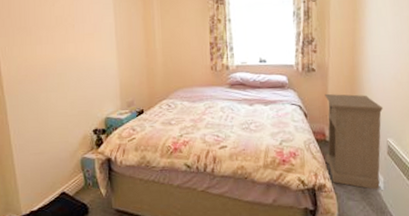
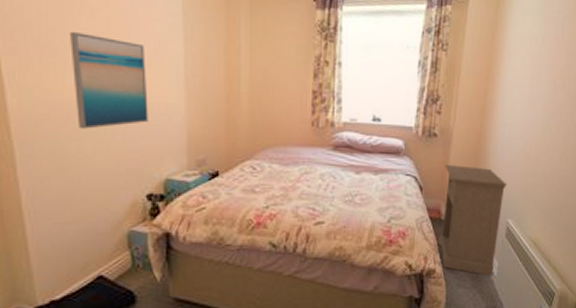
wall art: none [39,16,92,84] -> present [70,31,148,129]

